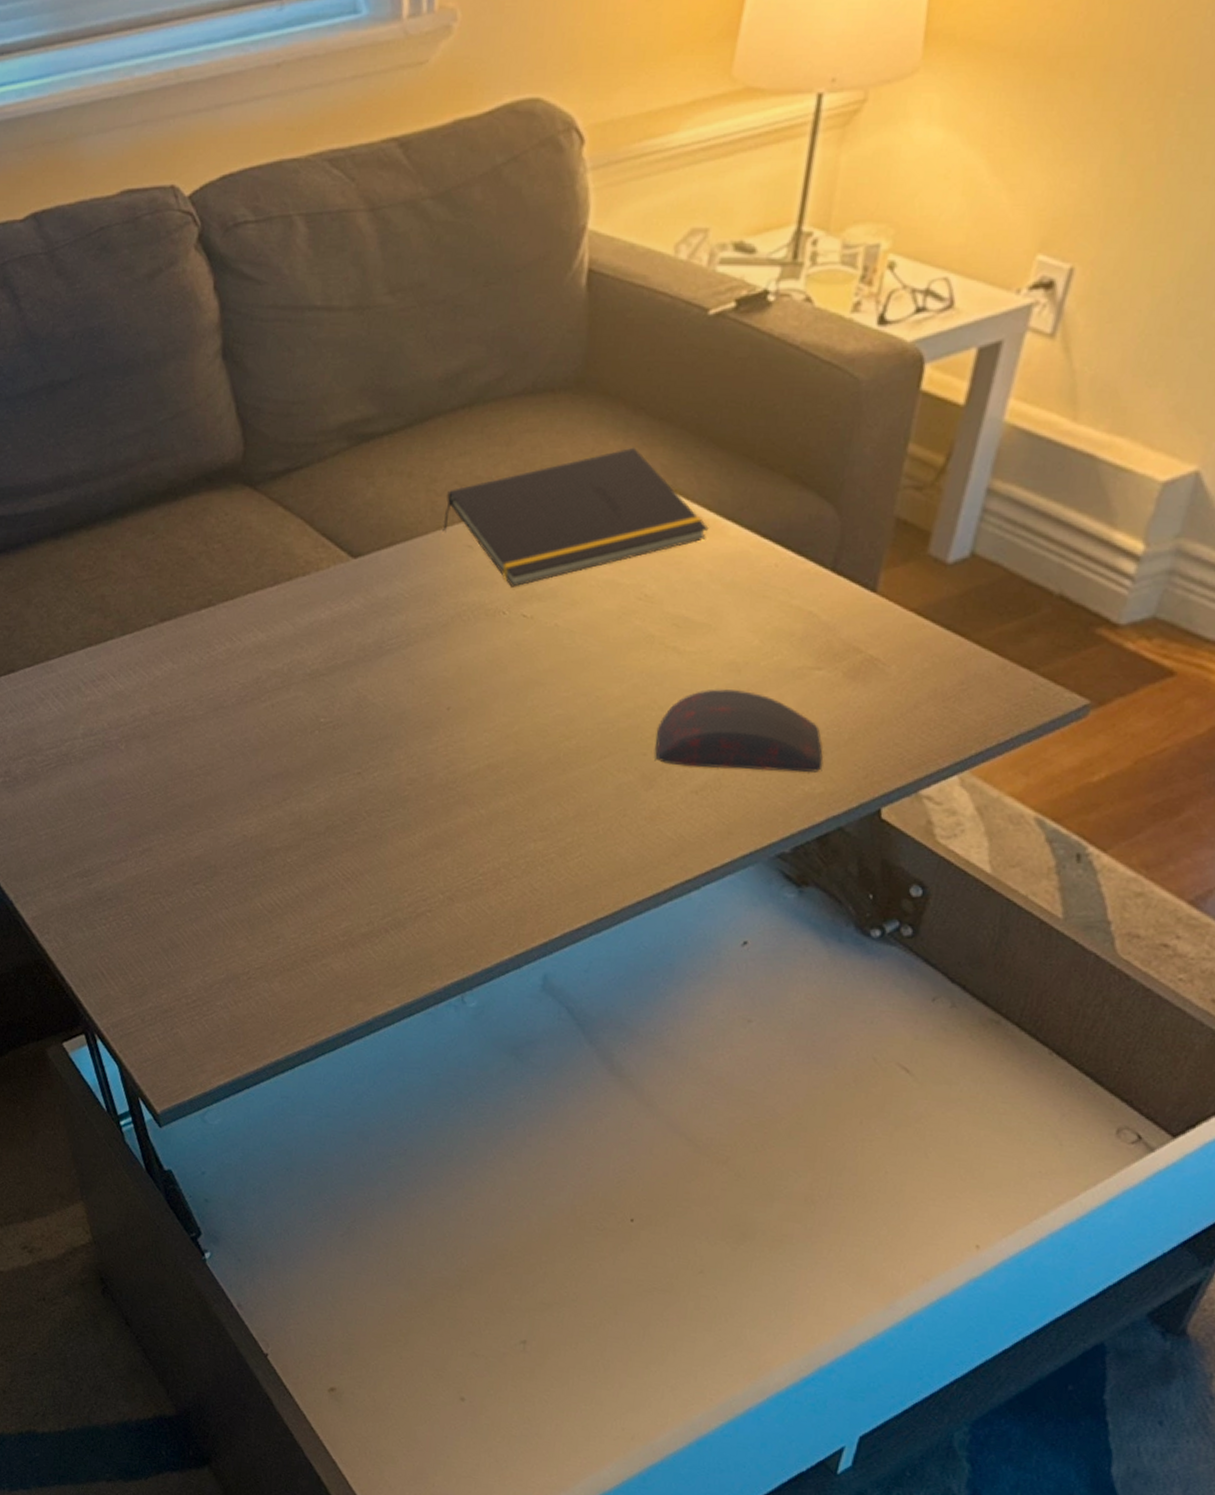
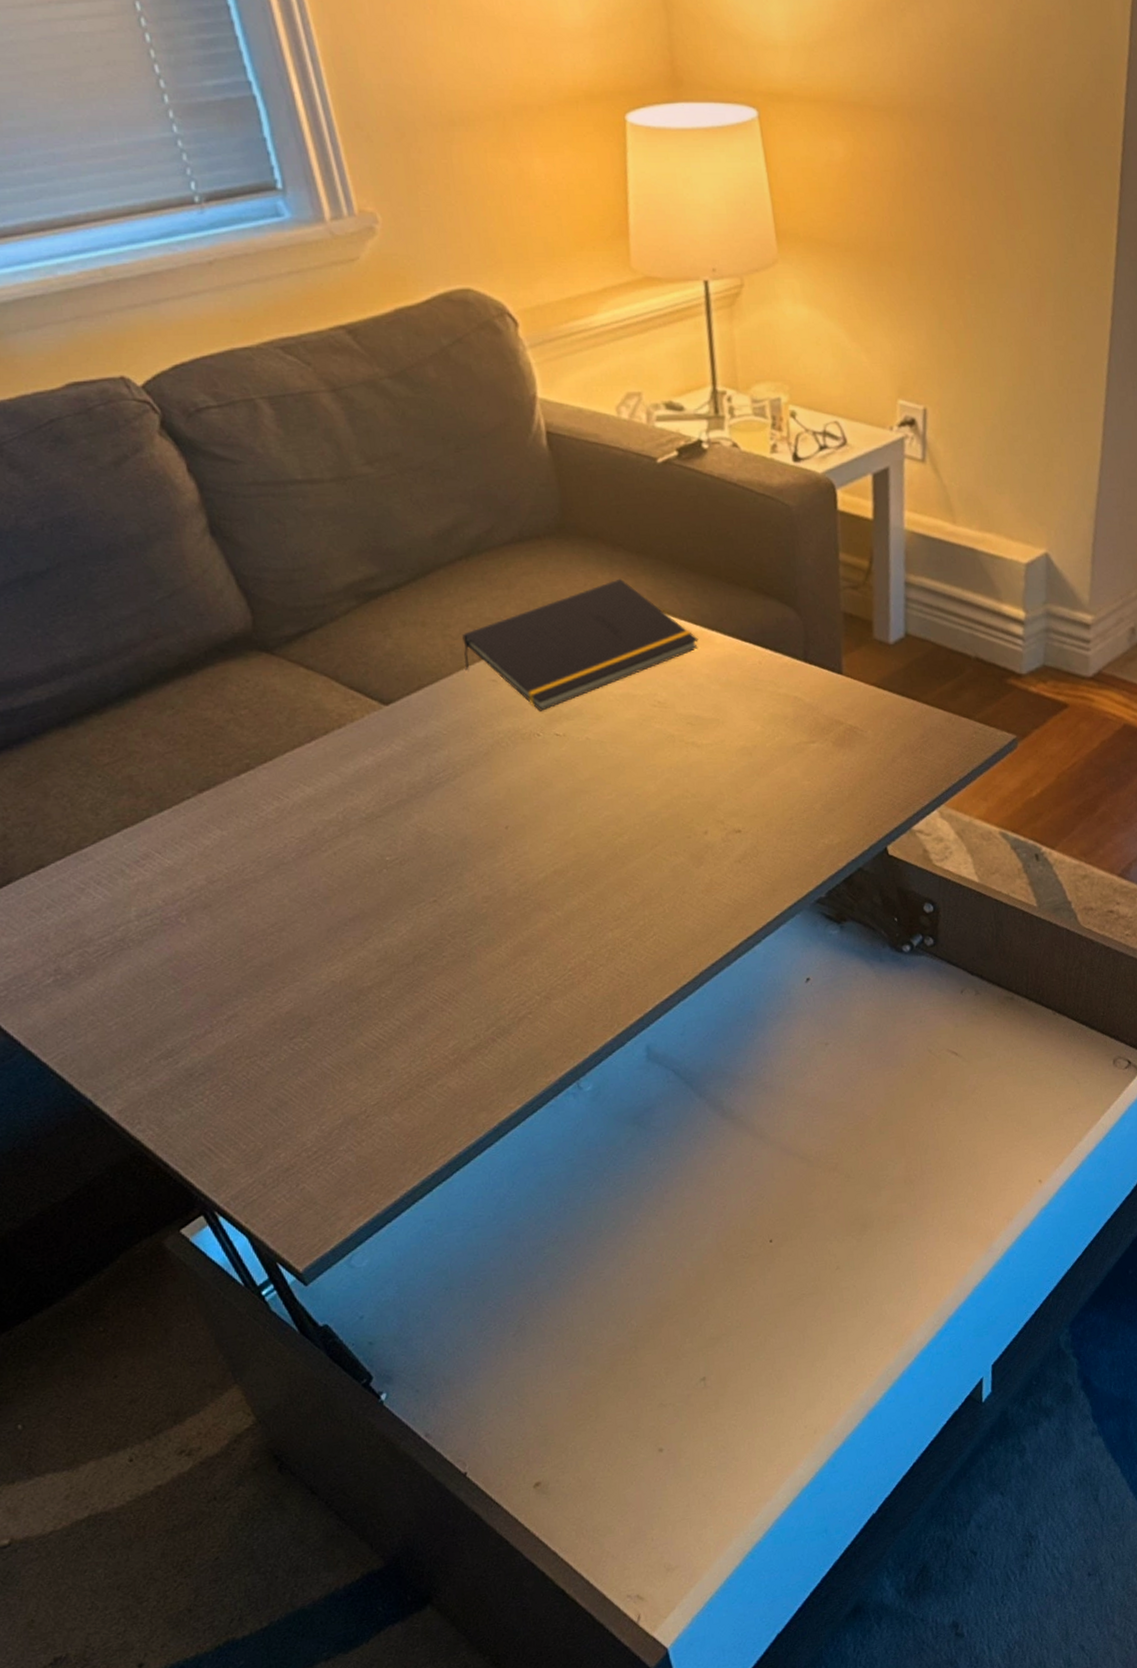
computer mouse: present [655,689,824,773] -> none [694,769,835,842]

